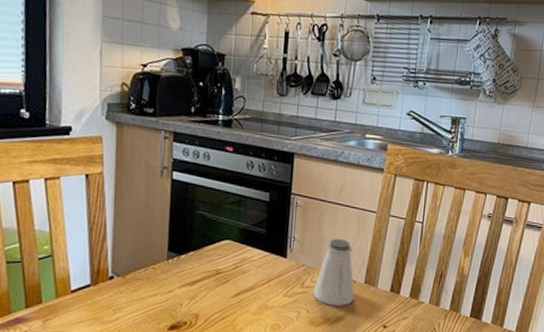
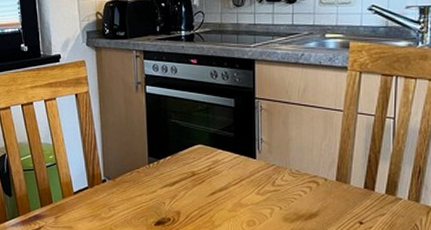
saltshaker: present [313,238,355,306] -> none [285,138,326,203]

